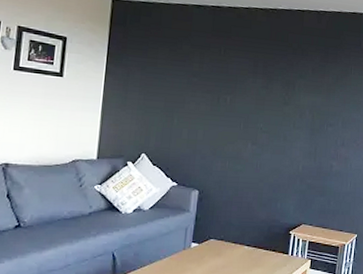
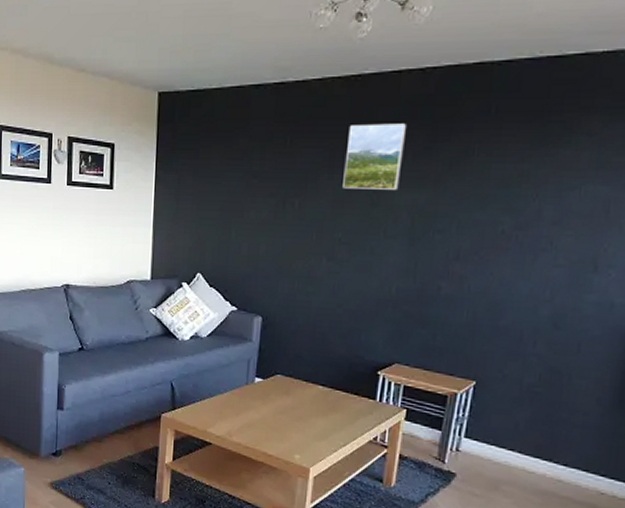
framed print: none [263,44,309,94] -> present [343,123,408,190]

